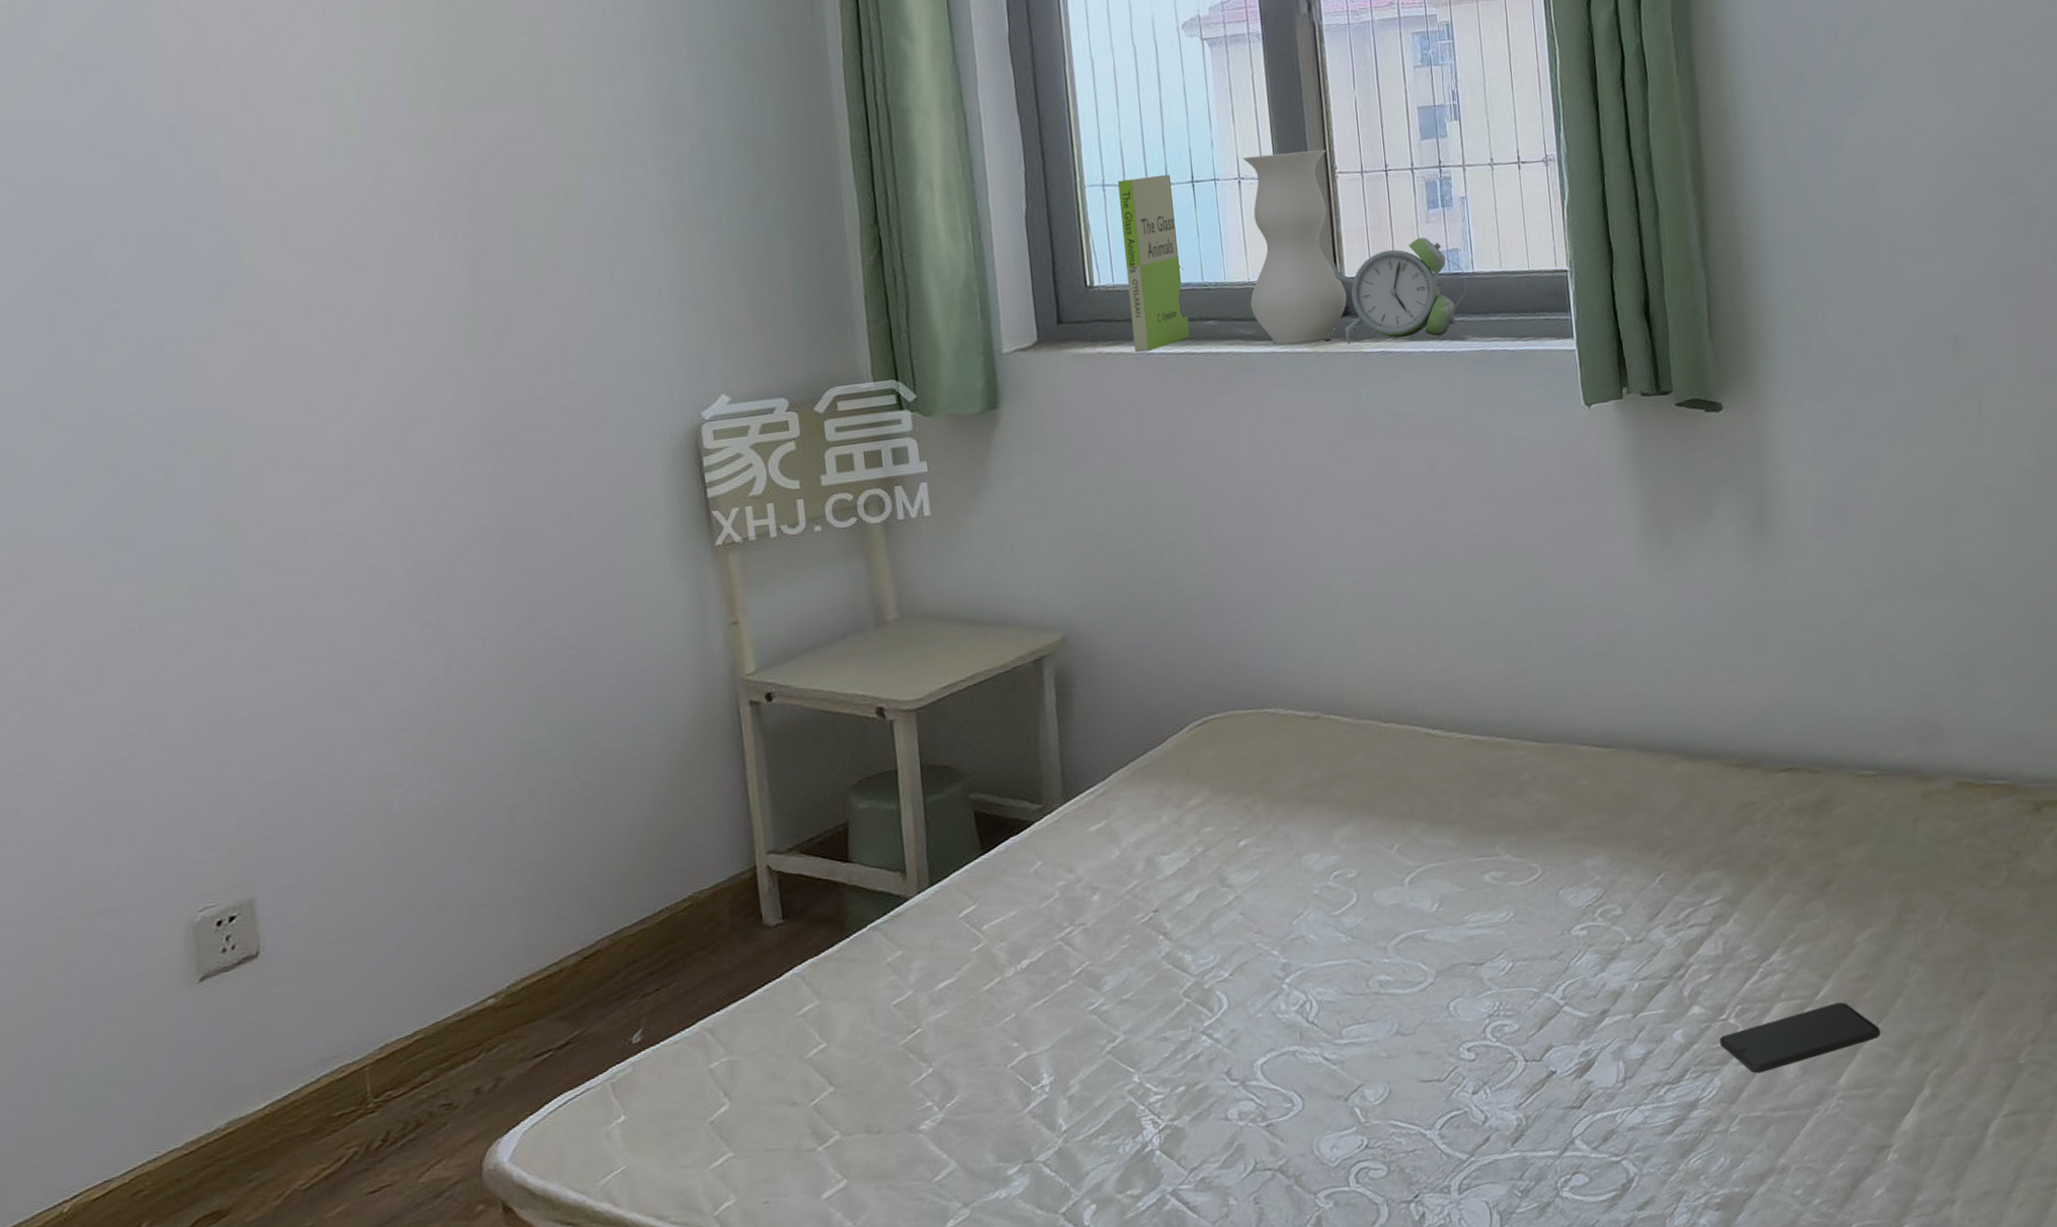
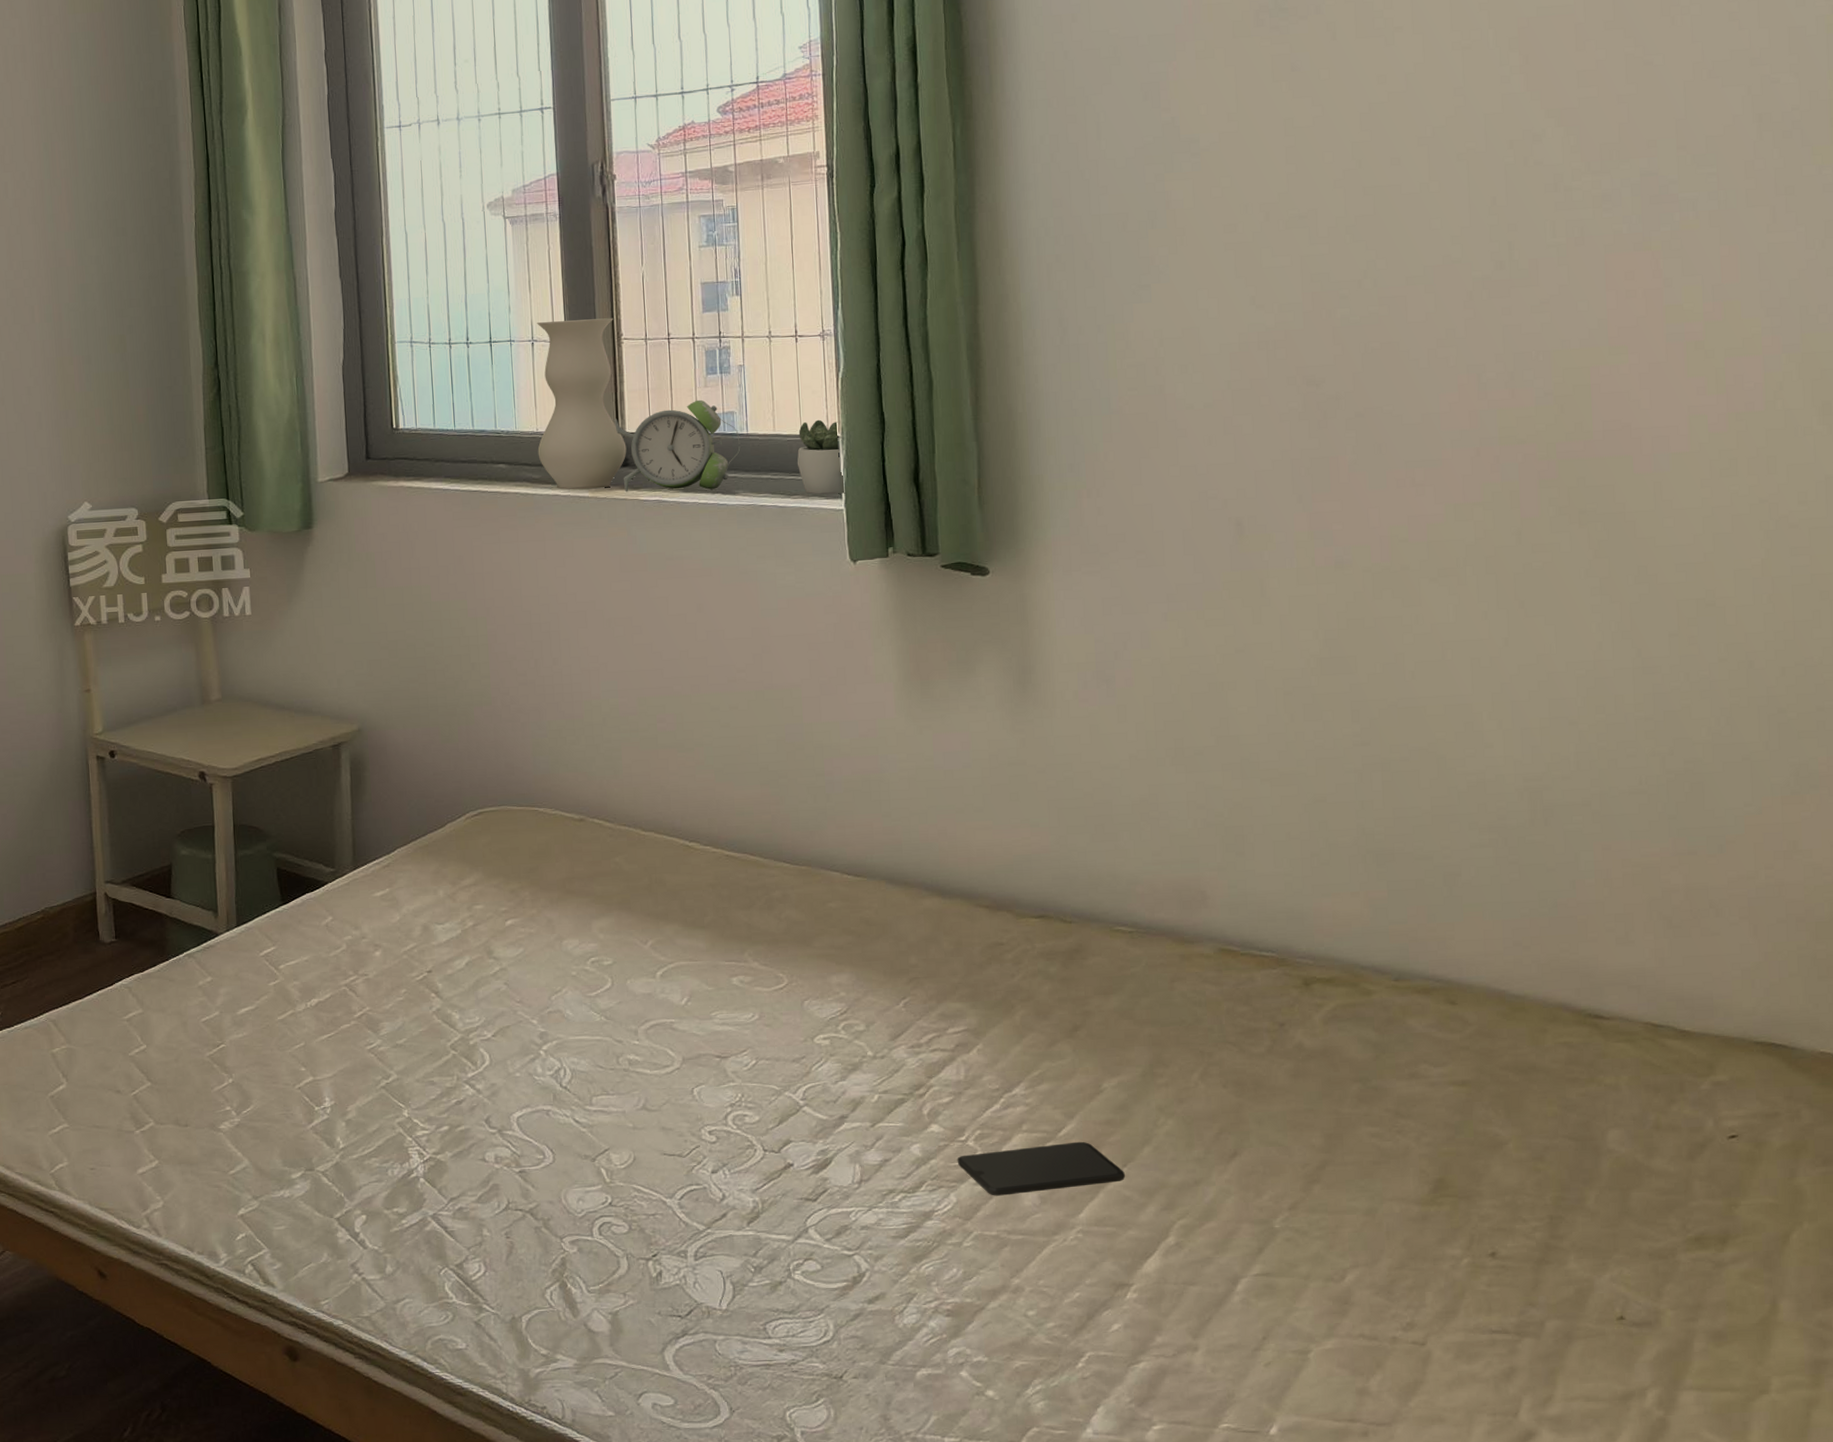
book: present [1118,174,1190,353] -> none [424,334,482,489]
succulent plant: none [1525,253,1578,335] -> present [797,419,846,495]

